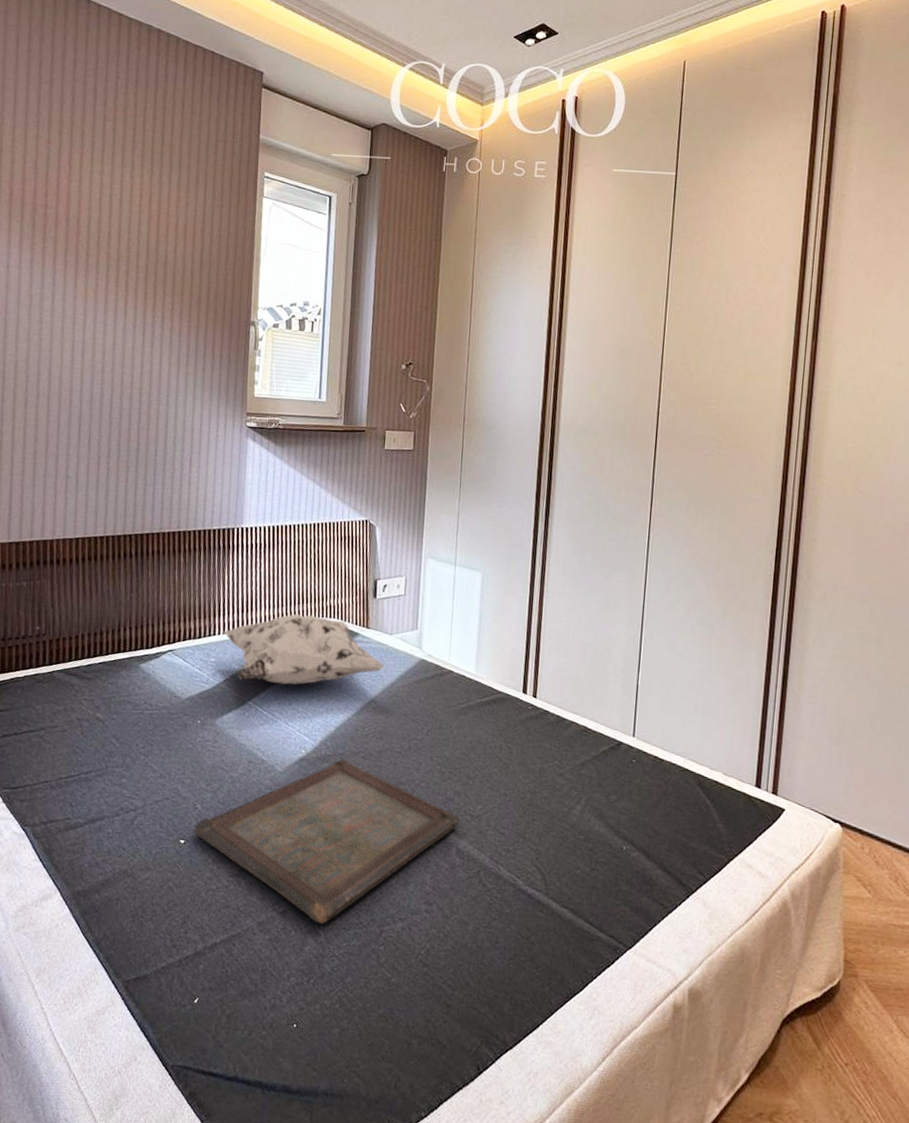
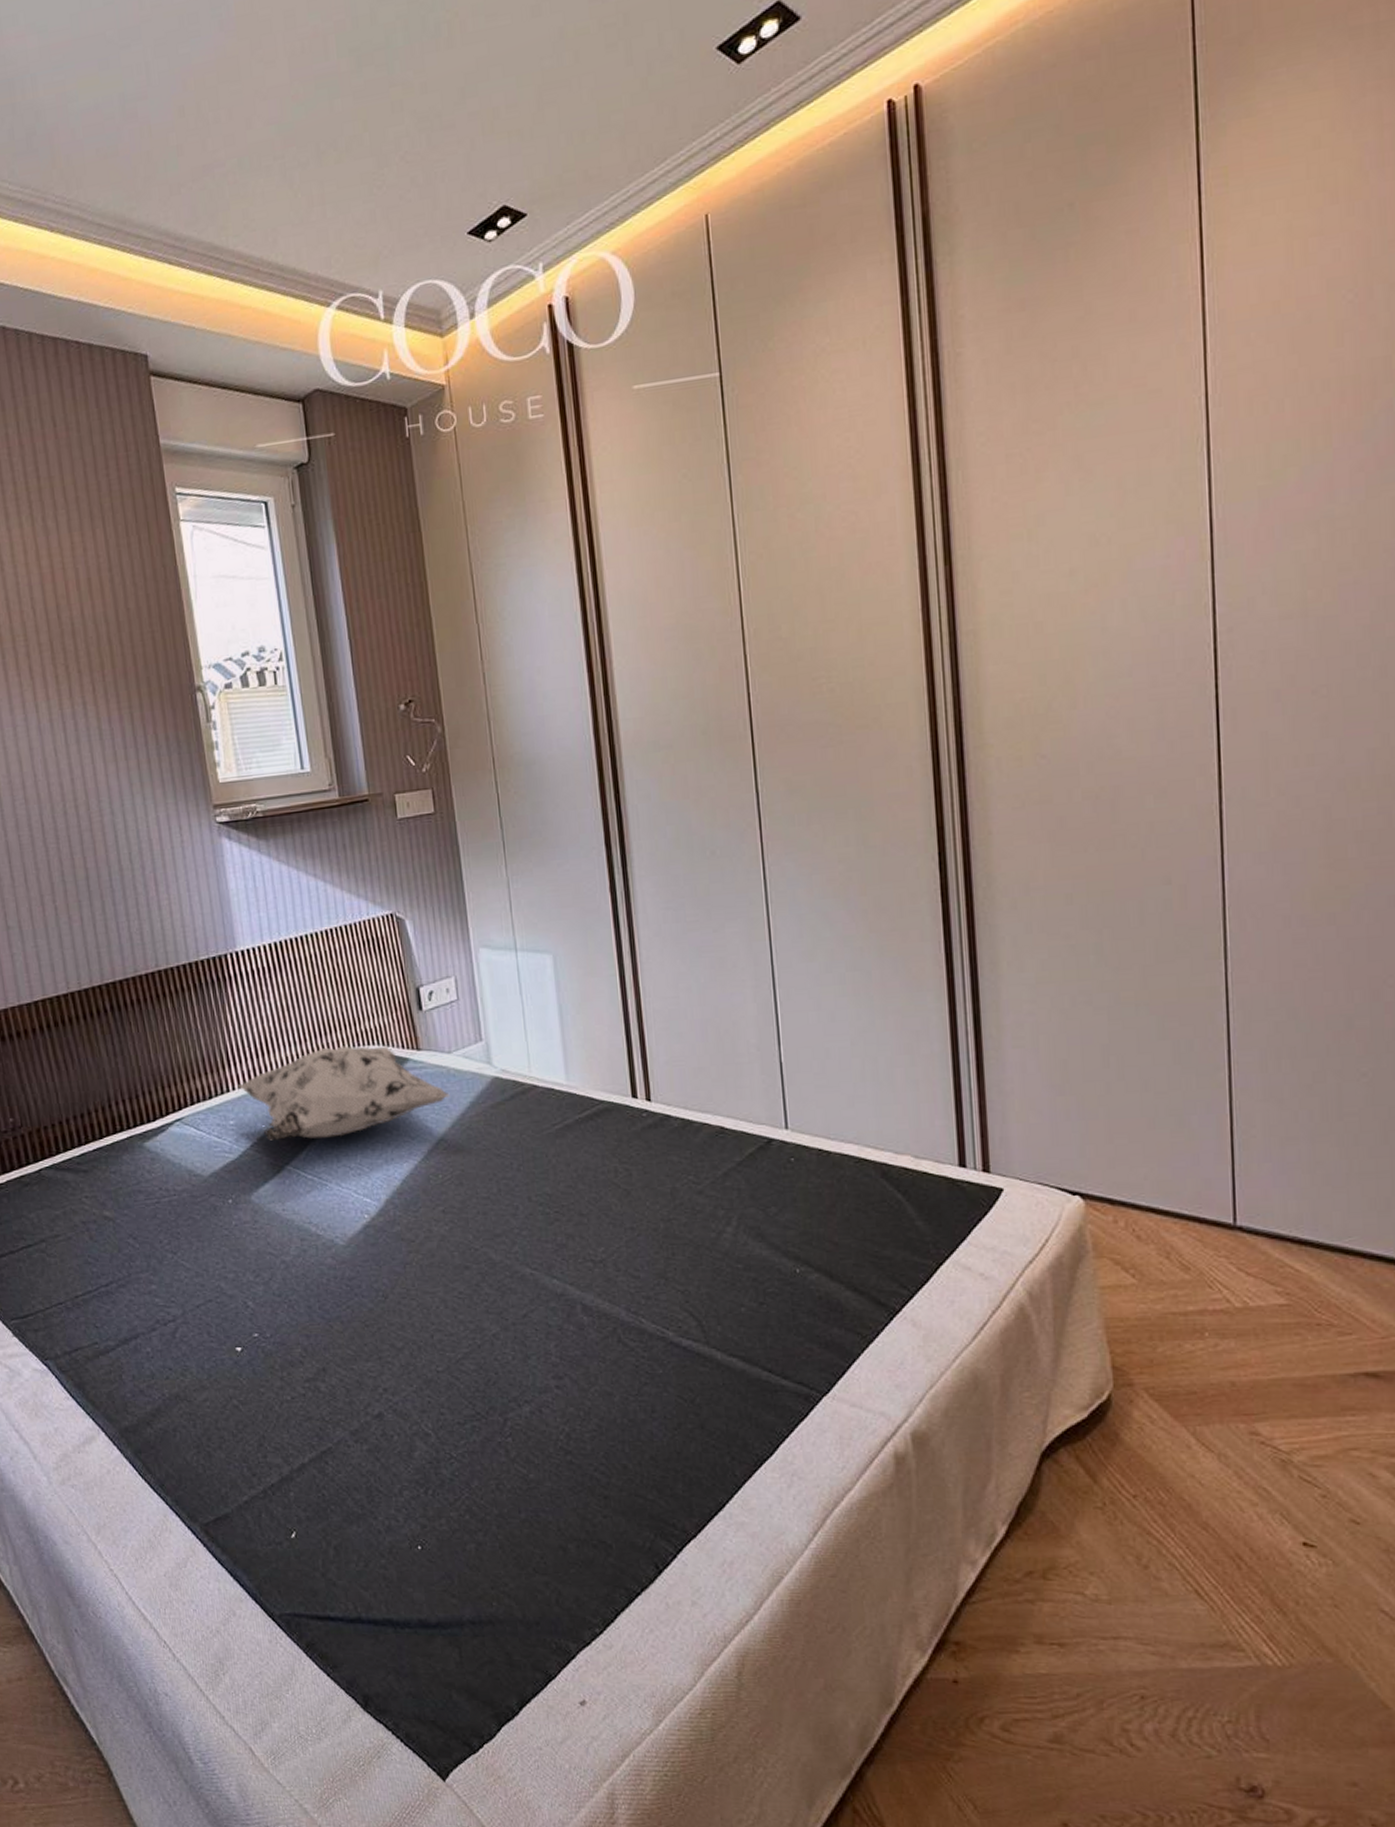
serving tray: present [193,759,460,925] -> none [250,1218,580,1423]

